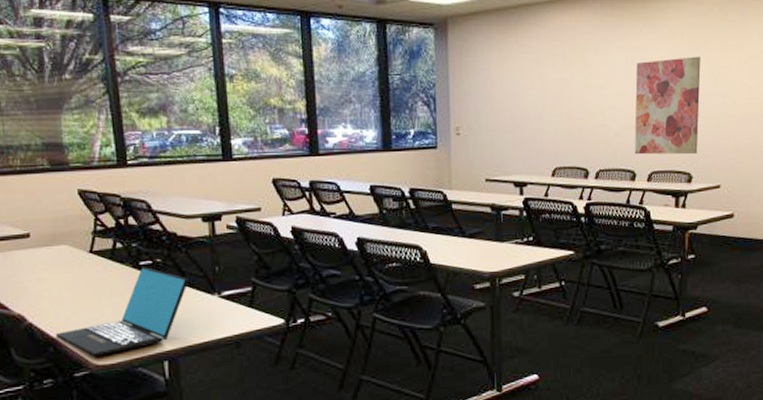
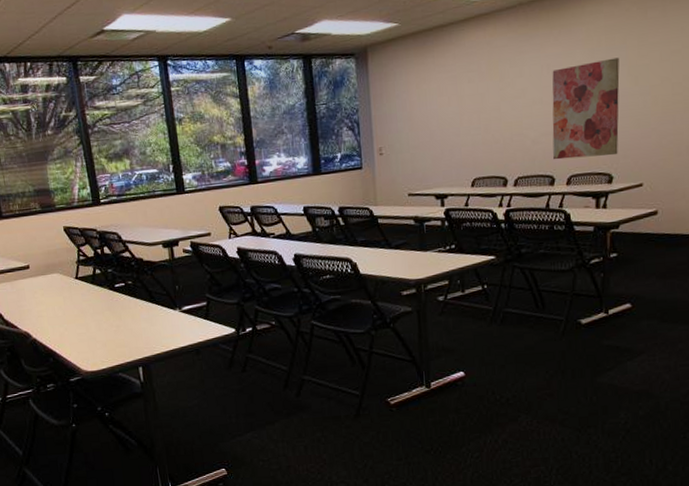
laptop: present [55,267,189,357] -> none [53,289,155,365]

